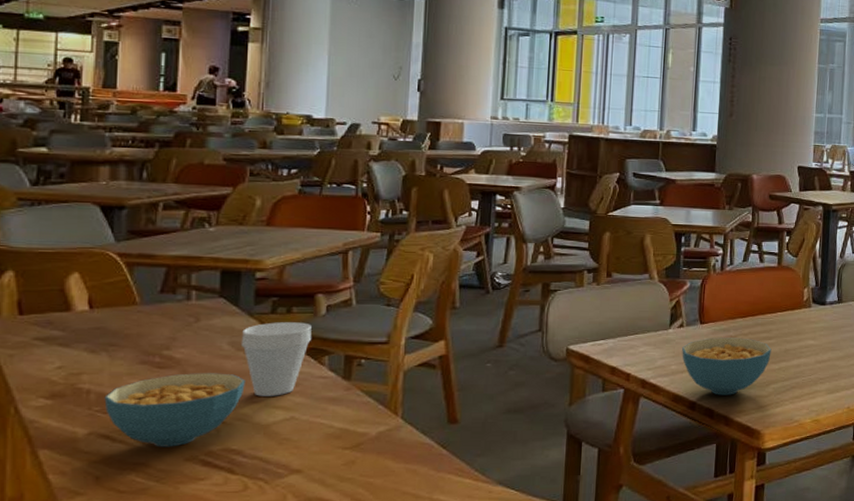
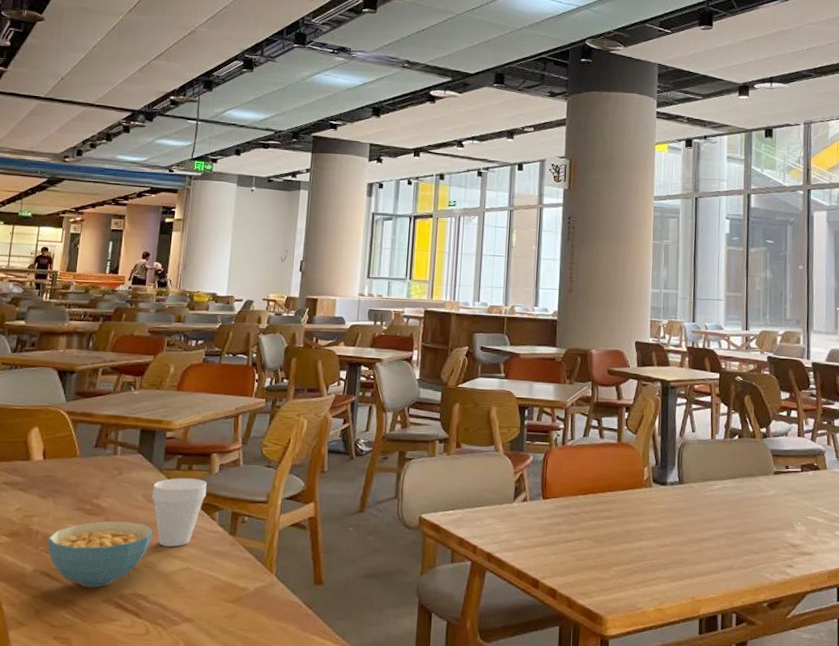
cereal bowl: present [682,337,772,395] -> none [525,514,613,576]

